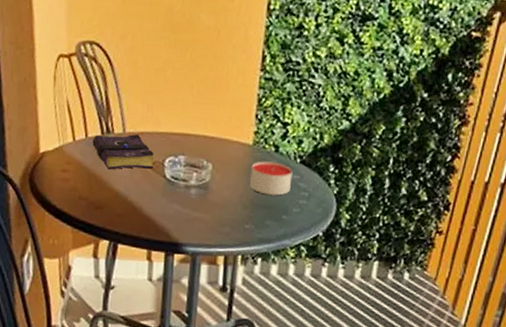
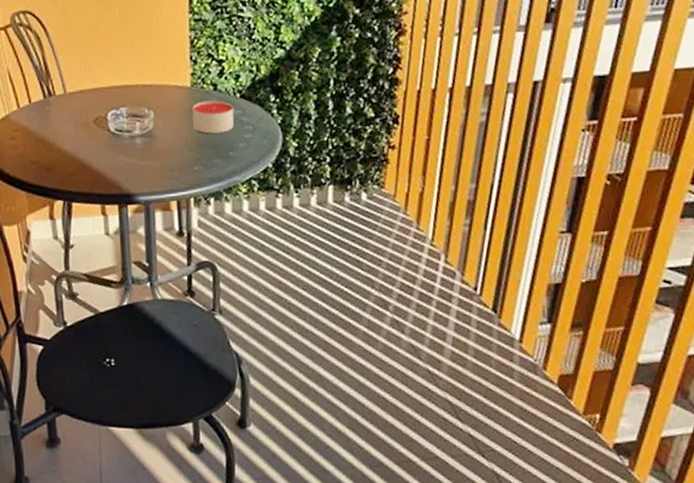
book: present [92,134,154,170] -> none [36,93,98,131]

